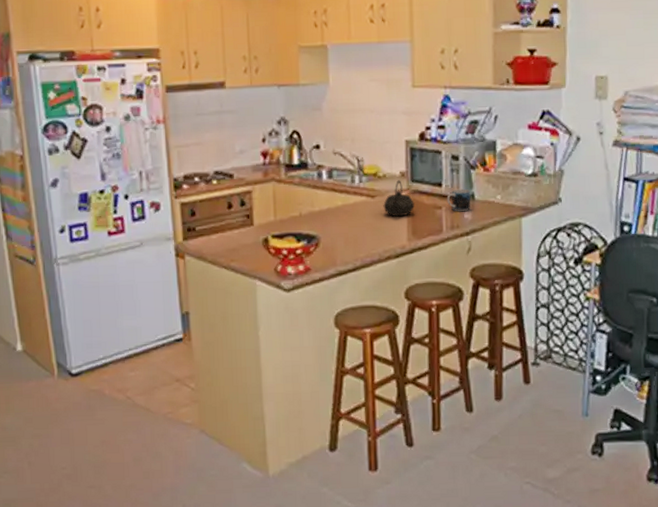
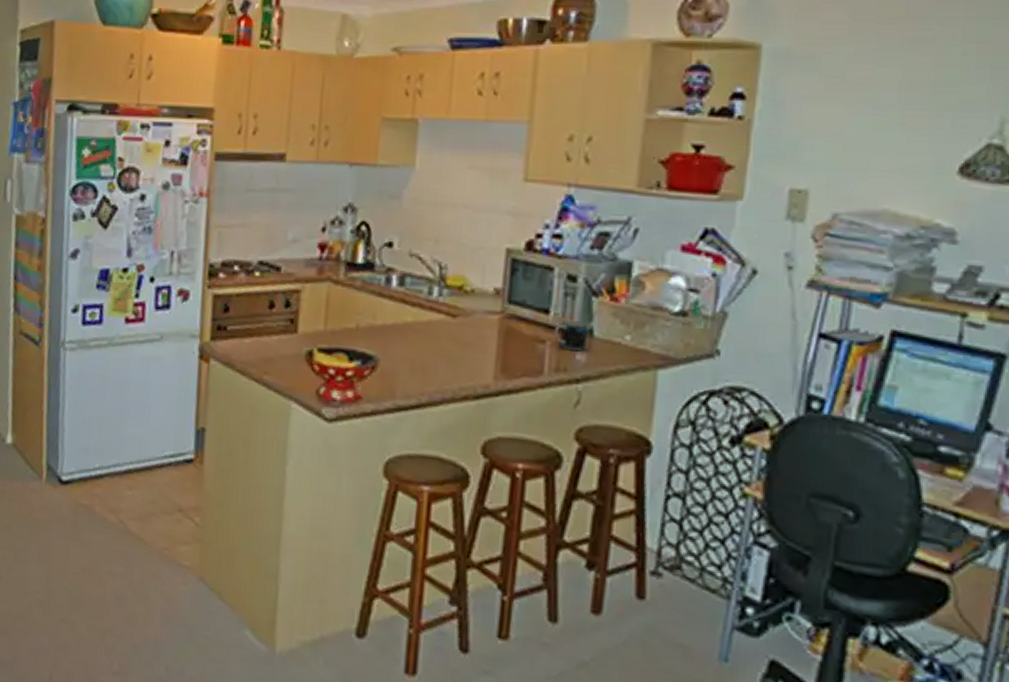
kettle: present [383,180,414,217] -> none [466,299,509,347]

